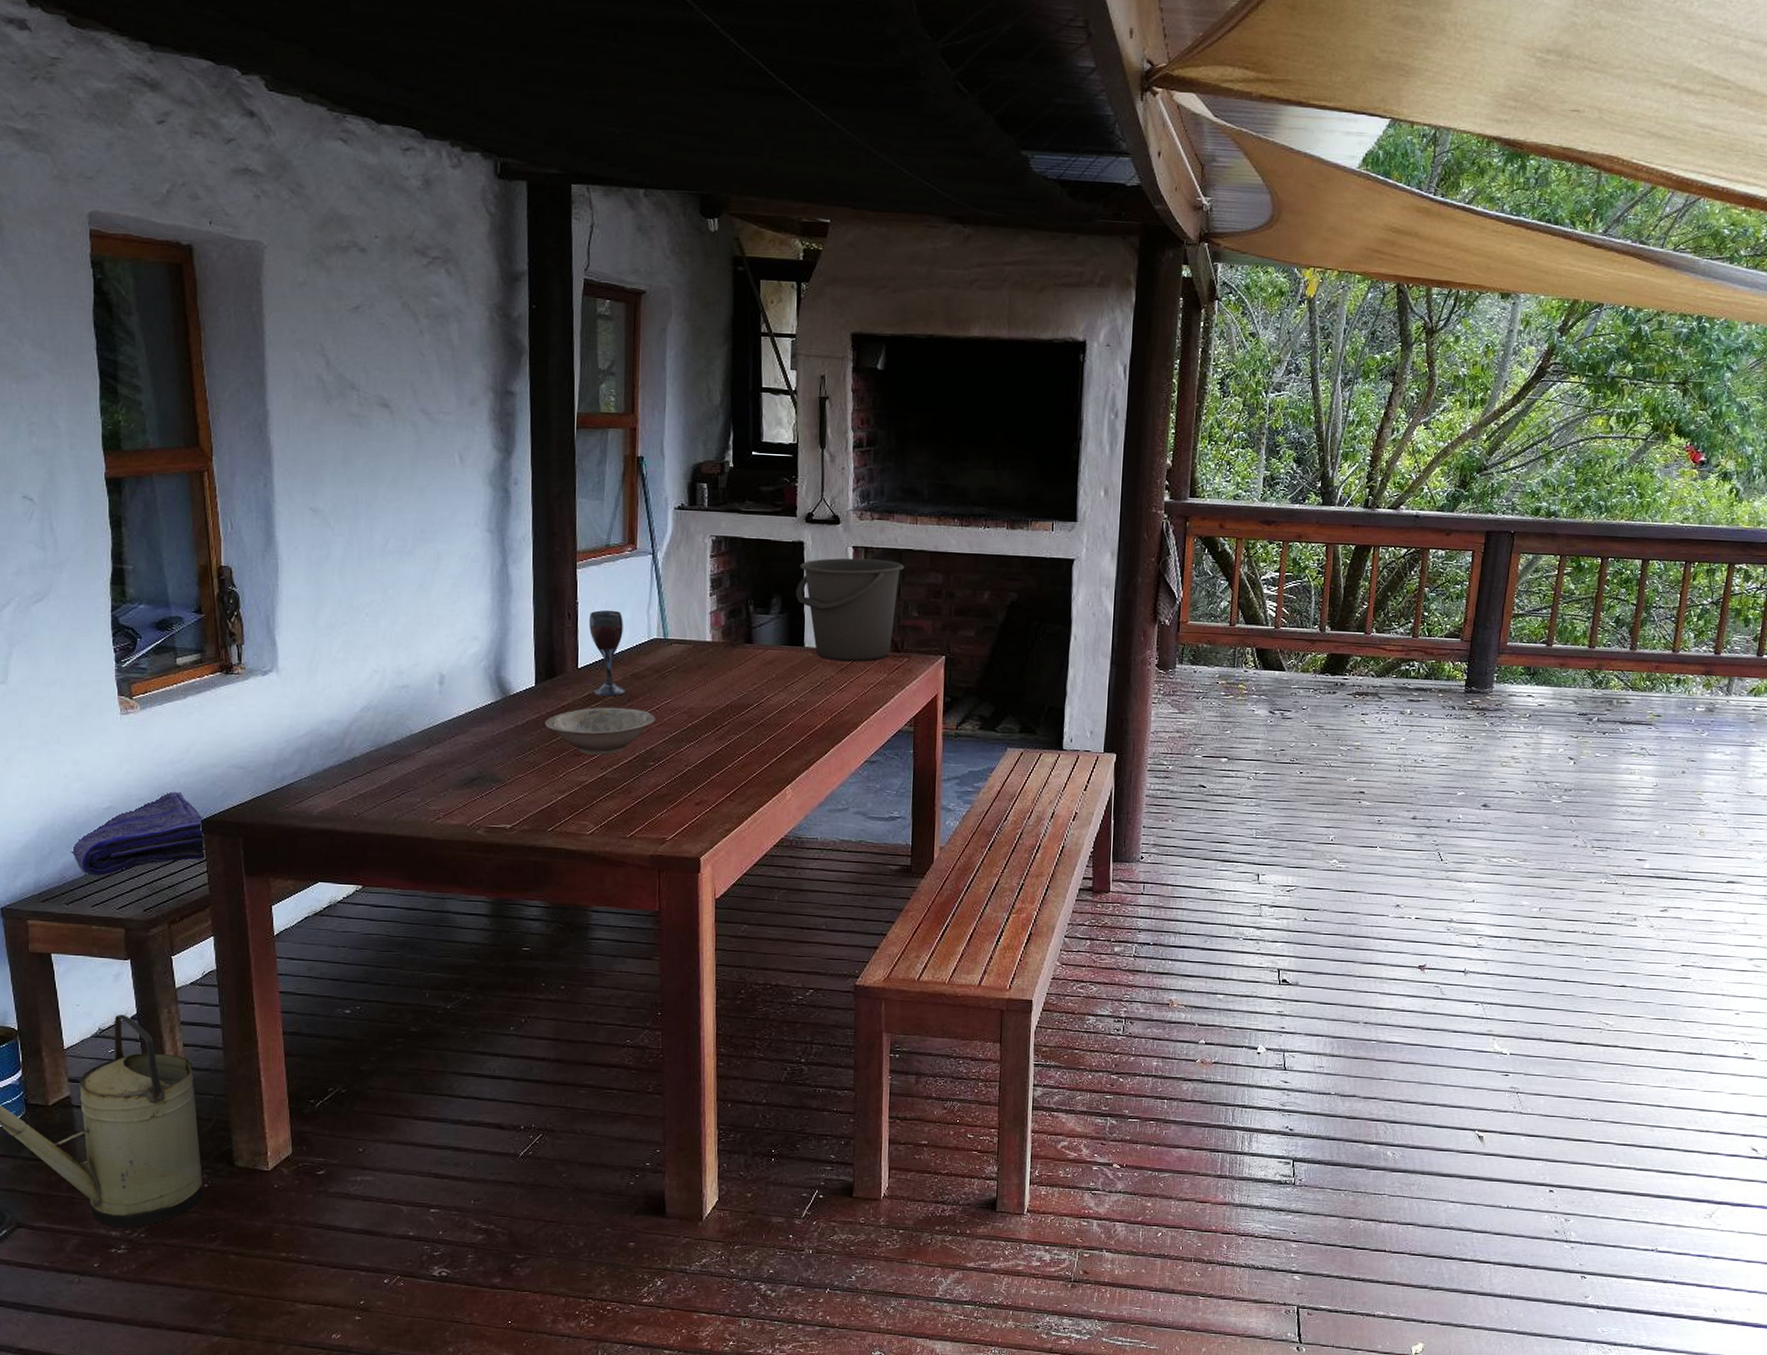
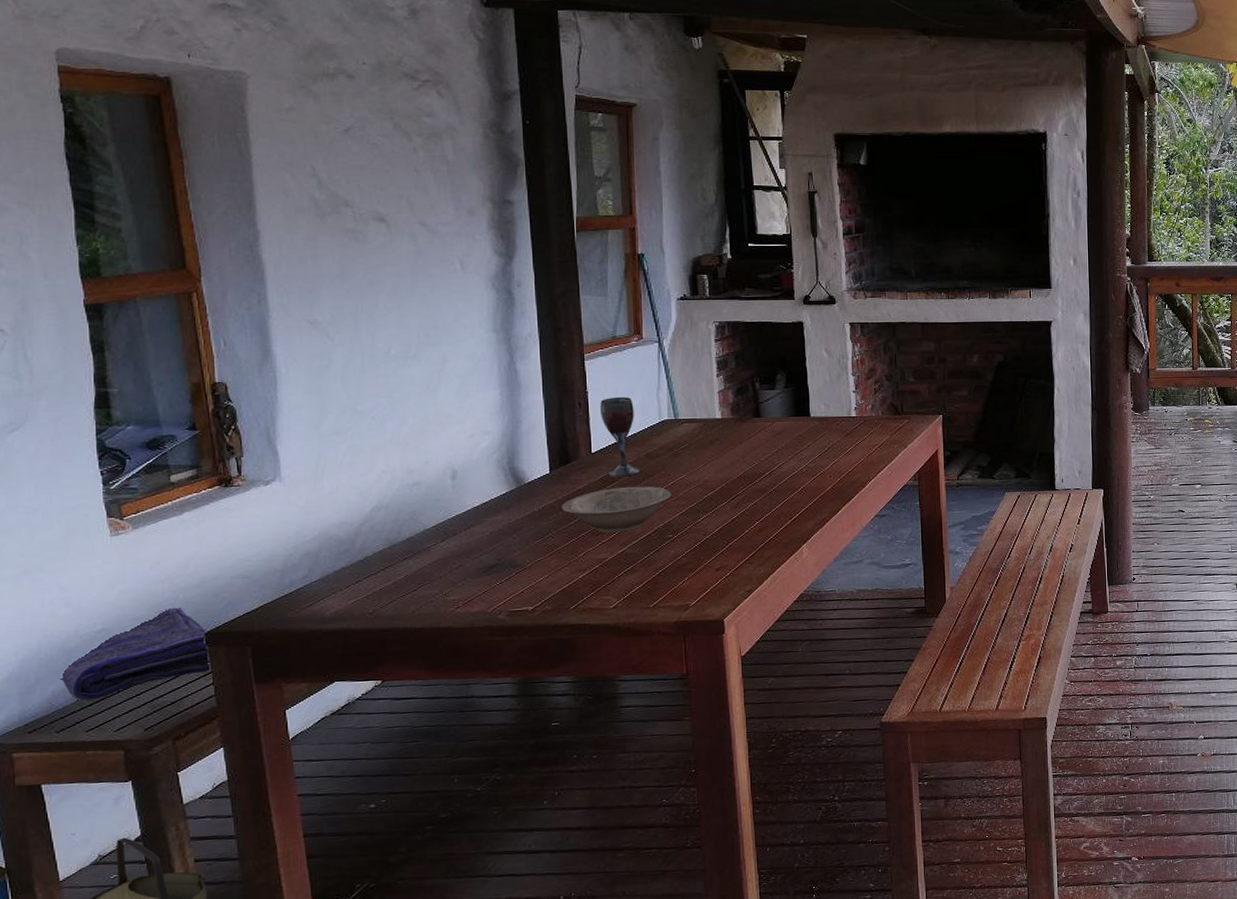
bucket: present [795,558,905,662] -> none [798,333,899,427]

